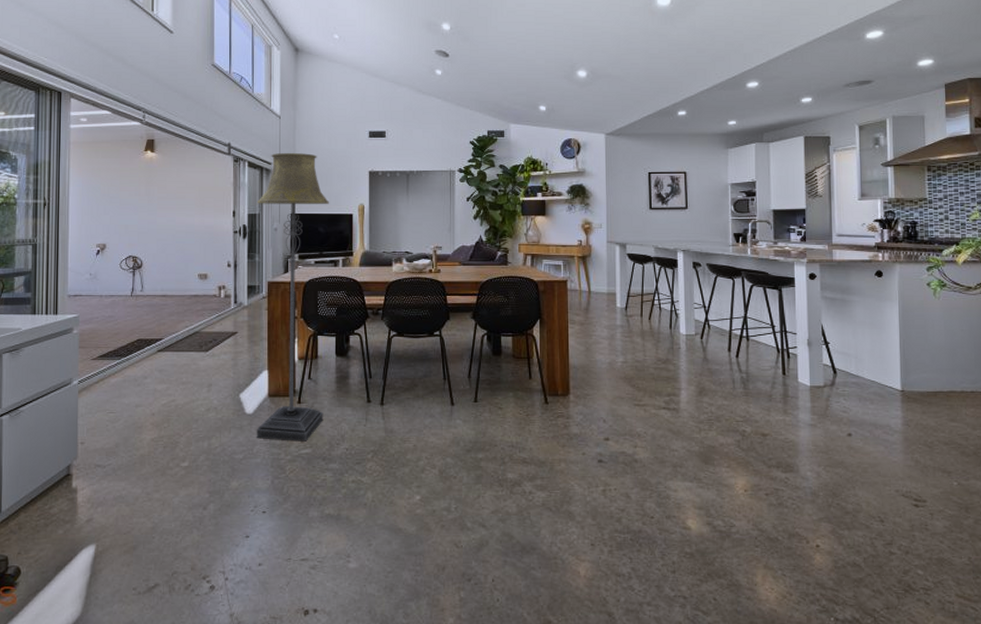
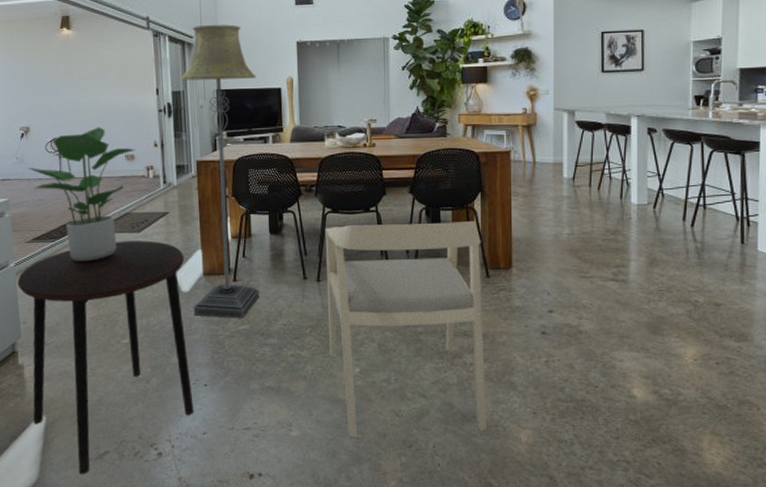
side table: none [79,360,251,610] -> present [17,240,194,475]
potted plant: none [100,246,208,381] -> present [27,127,135,262]
armchair: none [390,348,546,570] -> present [324,221,487,437]

